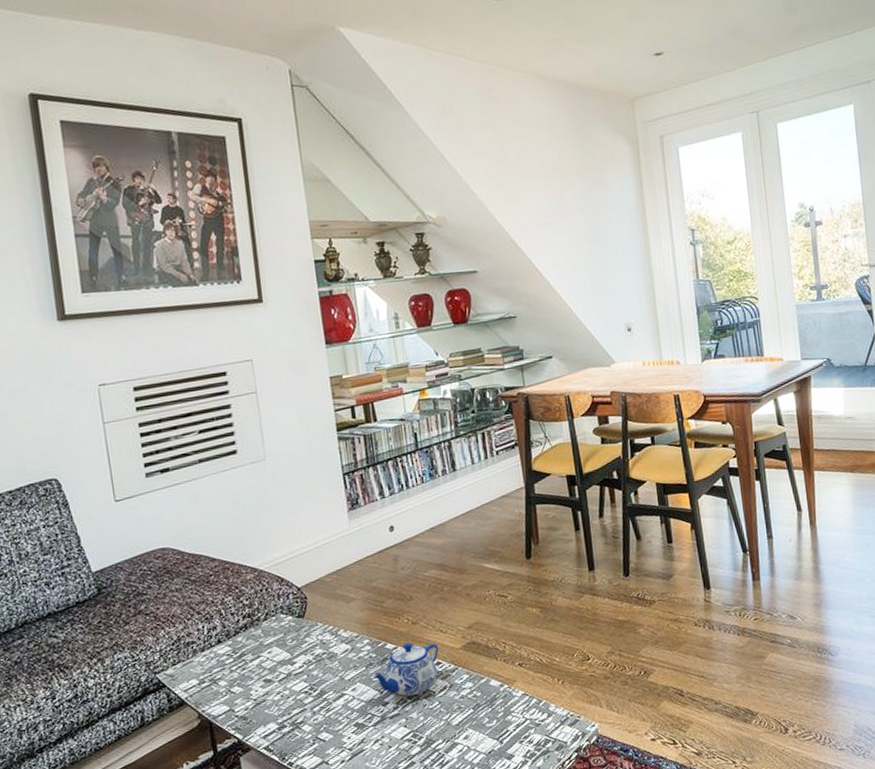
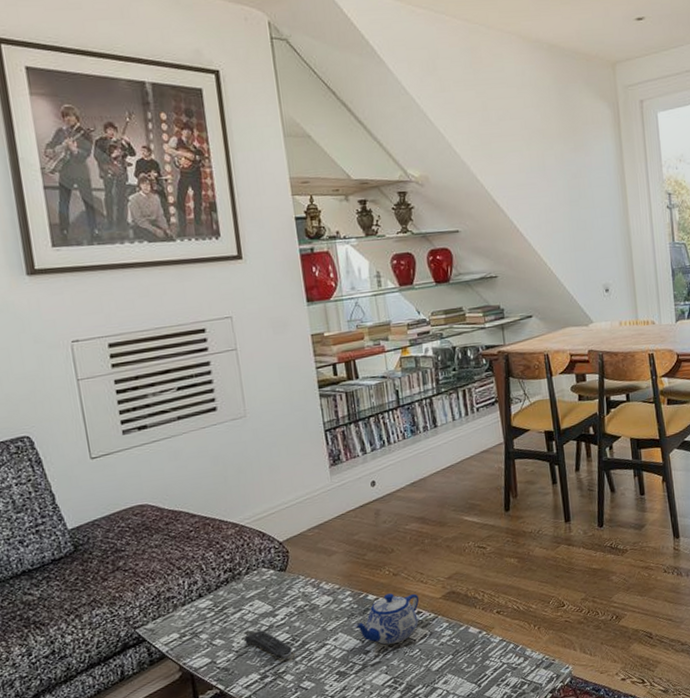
remote control: none [262,677,310,710] -> present [244,629,292,660]

